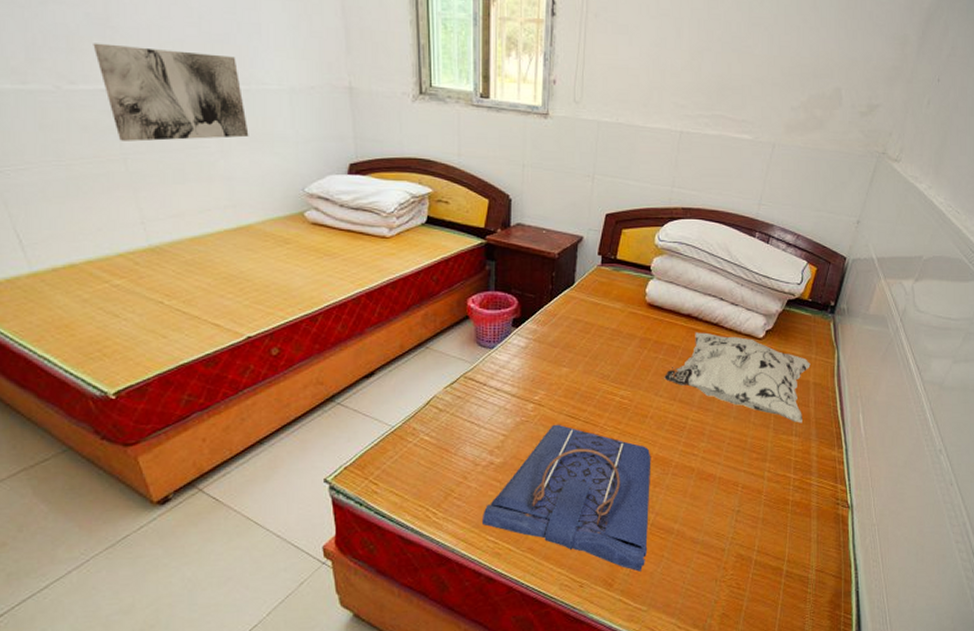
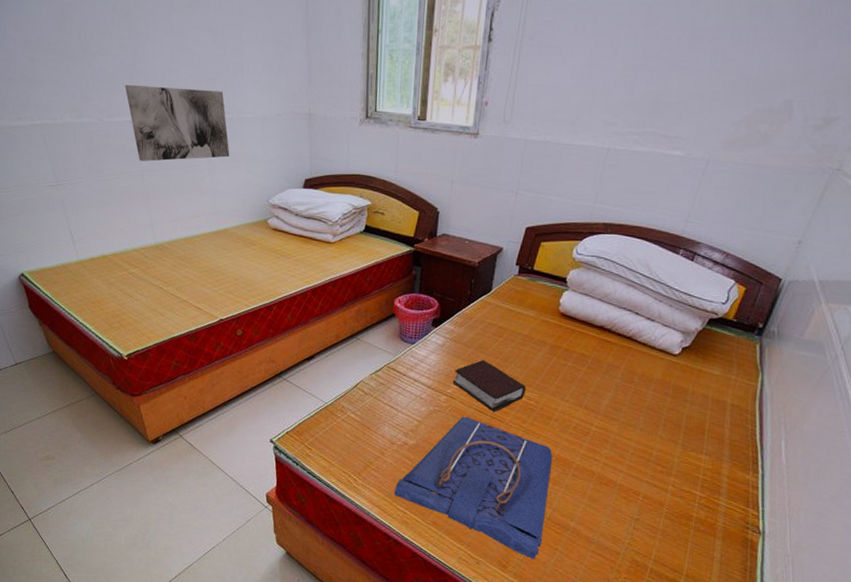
bible: none [540,359,618,416] -> present [453,359,526,412]
decorative pillow: present [664,332,811,423] -> none [571,344,730,443]

